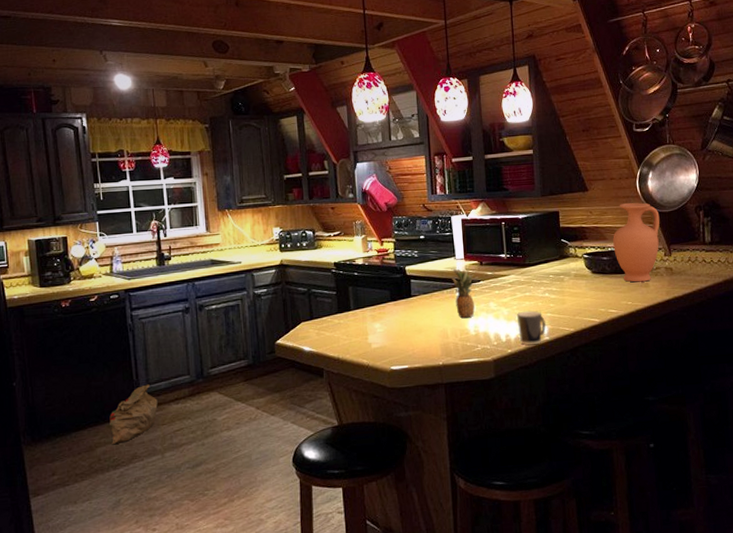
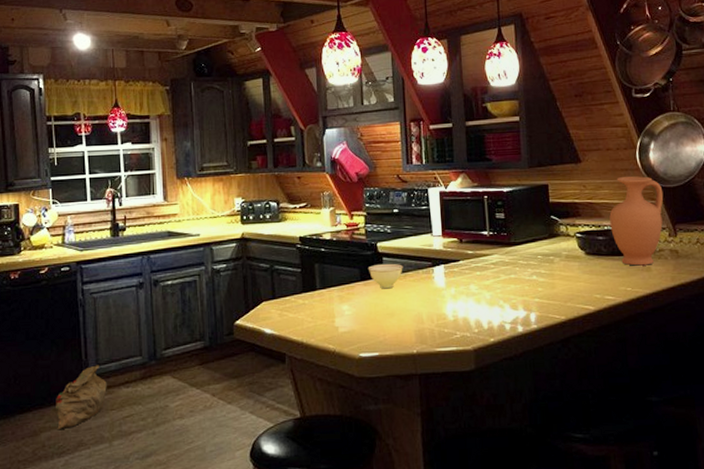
bowl: none [397,285,429,308] -> present [368,263,403,289]
fruit: present [451,268,479,318] -> none [427,246,459,301]
mug: present [516,310,547,345] -> none [500,295,534,334]

